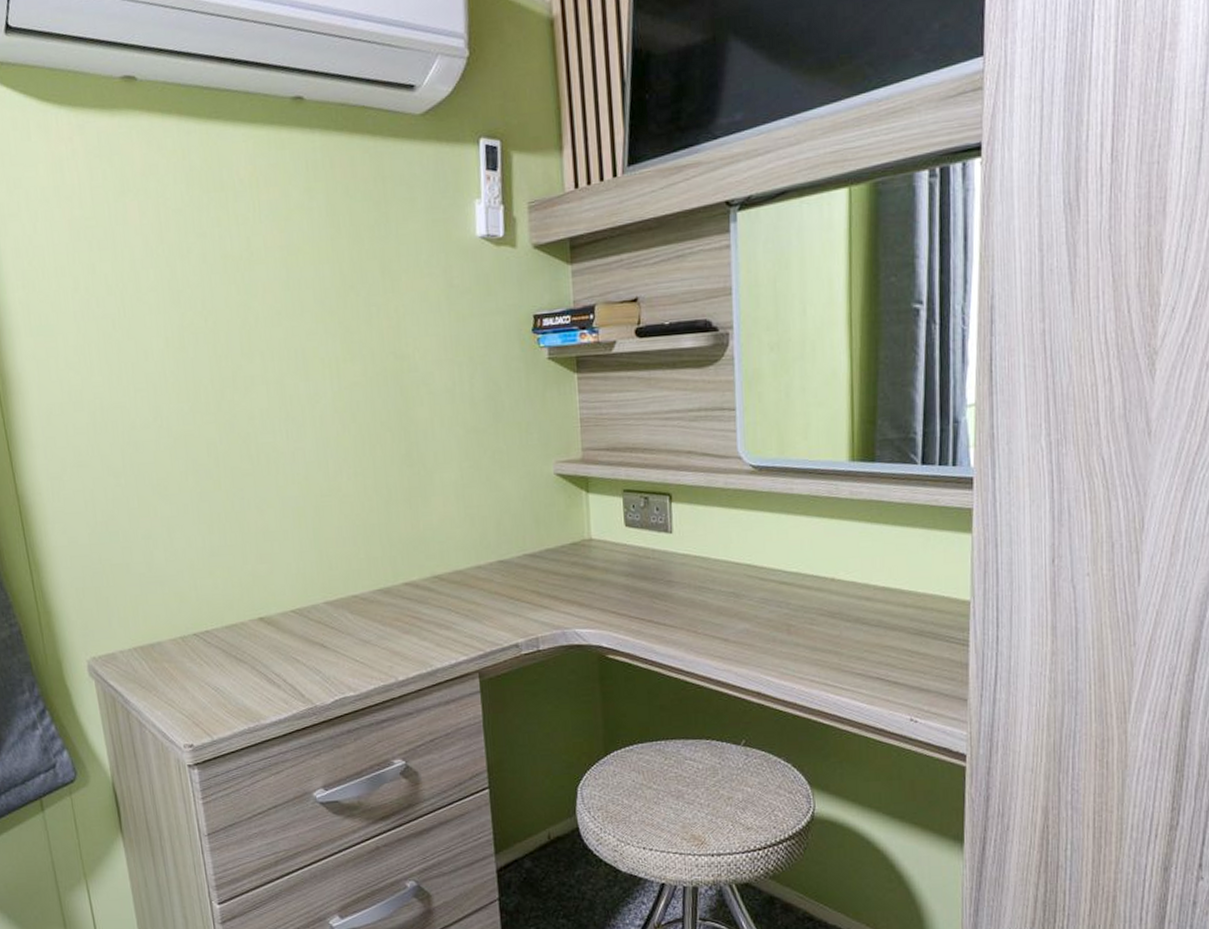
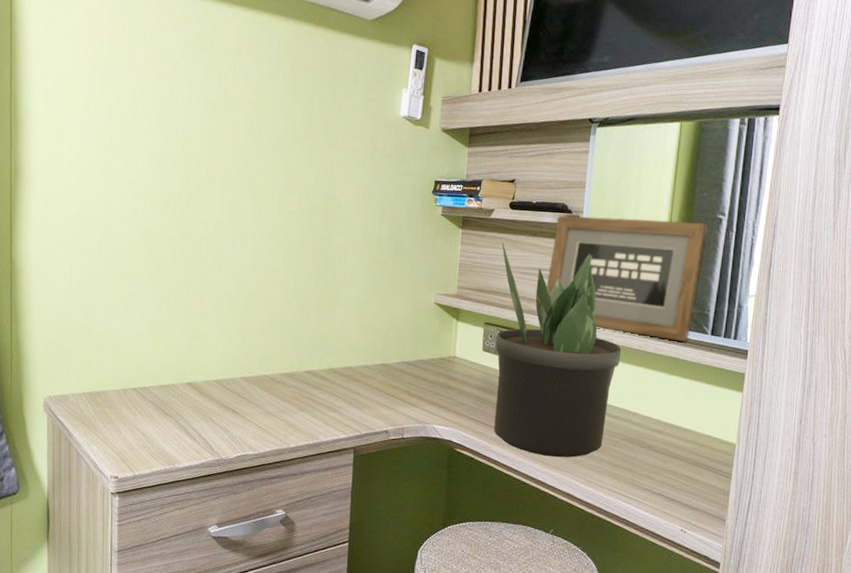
planter: none [631,380,806,650] -> present [494,242,622,458]
picture frame: none [696,316,901,480] -> present [546,216,707,343]

